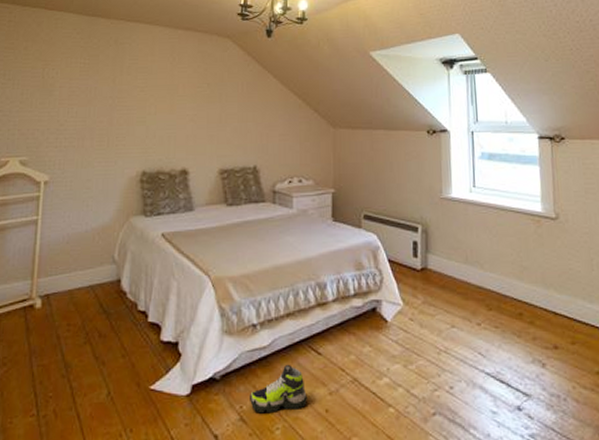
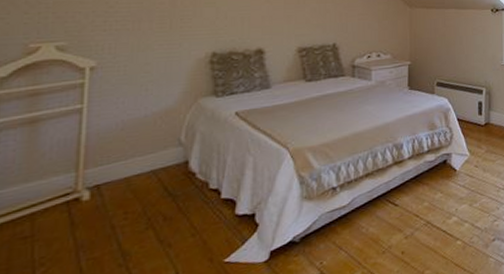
shoe: present [250,364,307,414] -> none [330,218,385,266]

